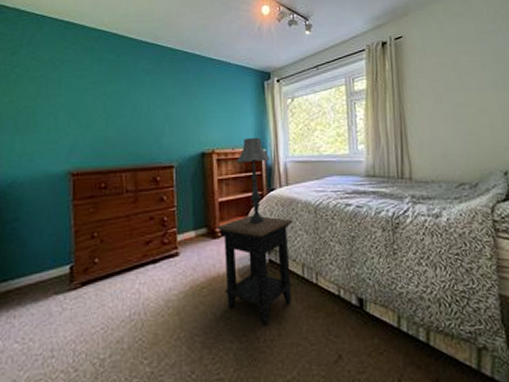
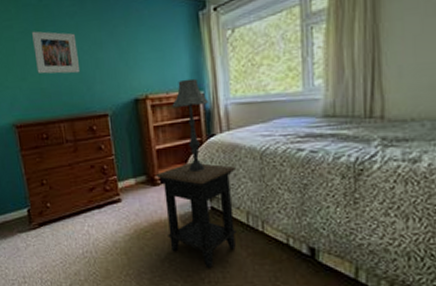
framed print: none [104,83,150,125] -> present [32,31,81,74]

